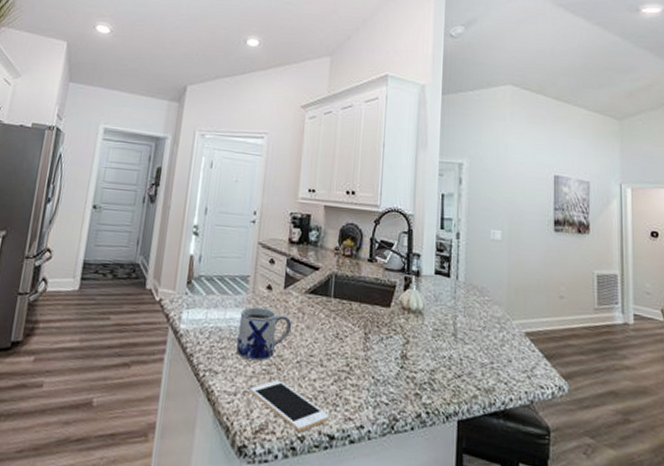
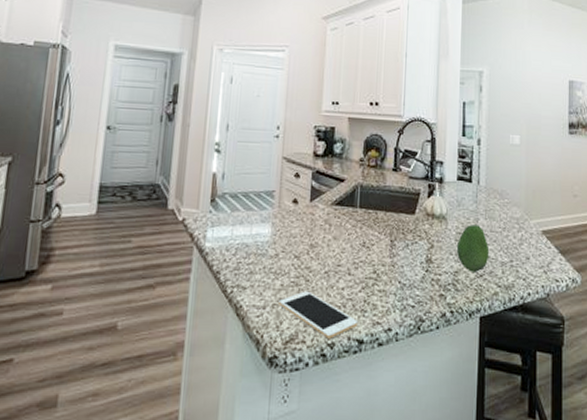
mug: present [236,307,292,361] -> none [264,221,319,274]
fruit: none [433,321,469,372] -> present [456,225,490,272]

